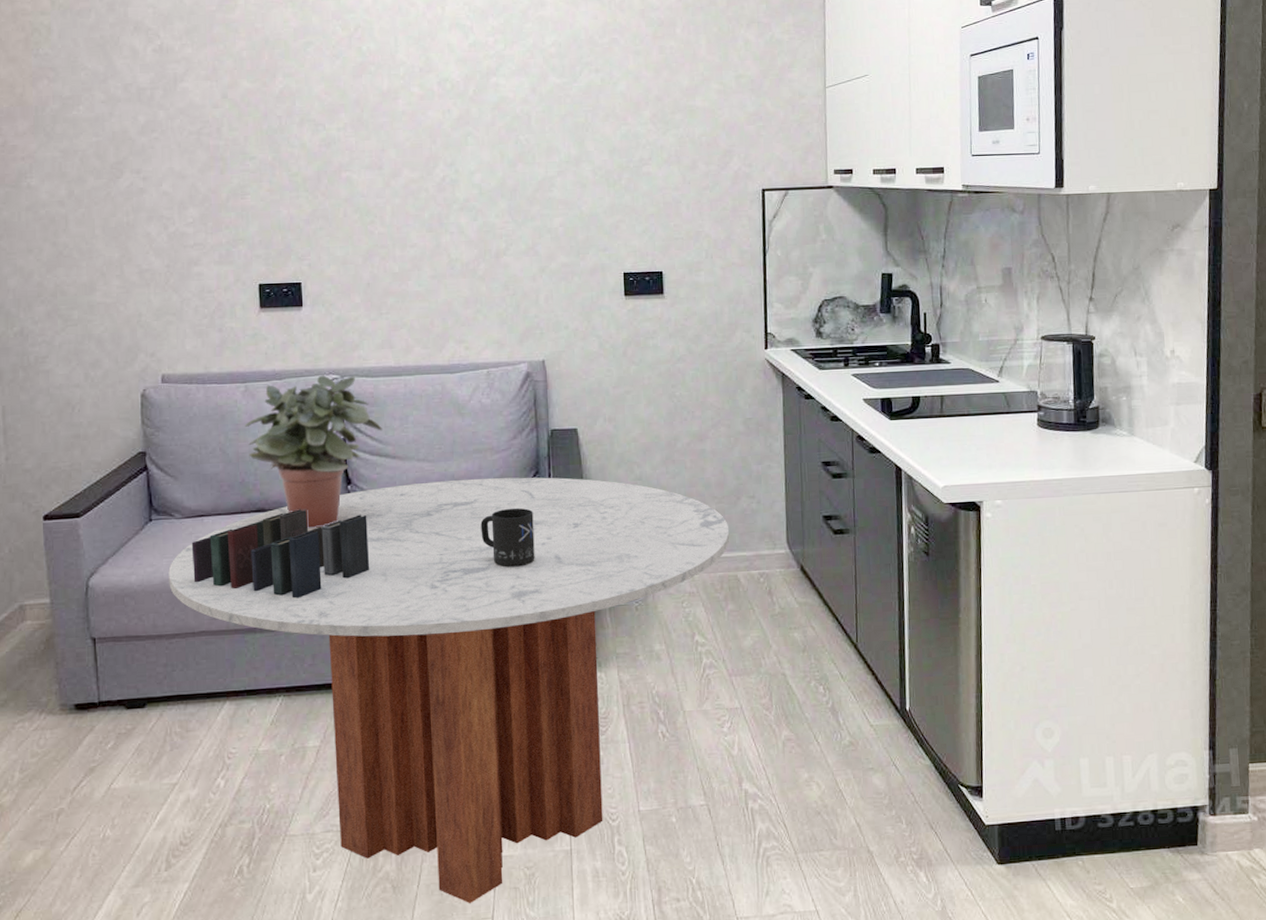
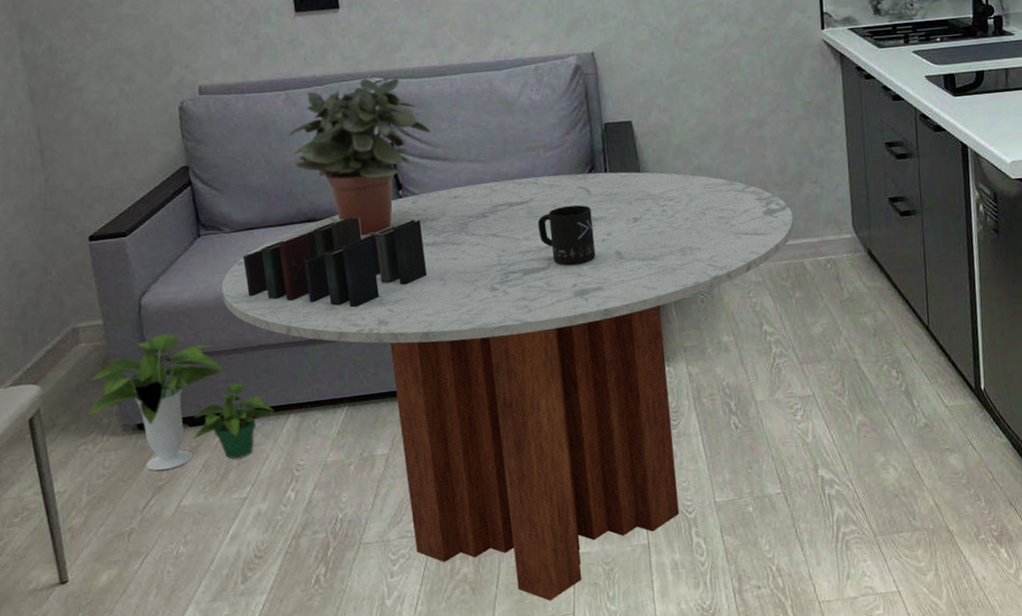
potted plant: none [27,615,211,752] -> present [87,333,274,471]

